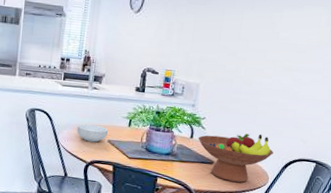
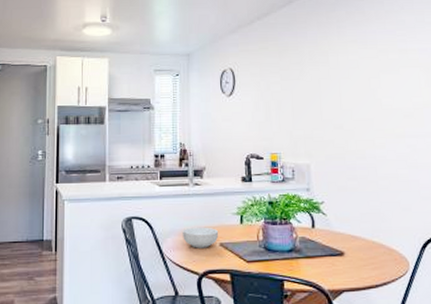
fruit bowl: present [198,133,274,183] -> none [320,212,407,274]

